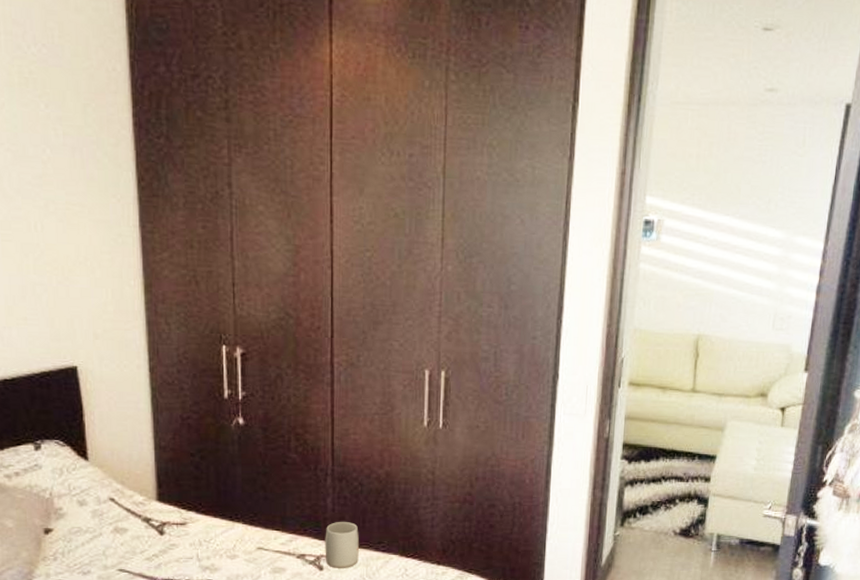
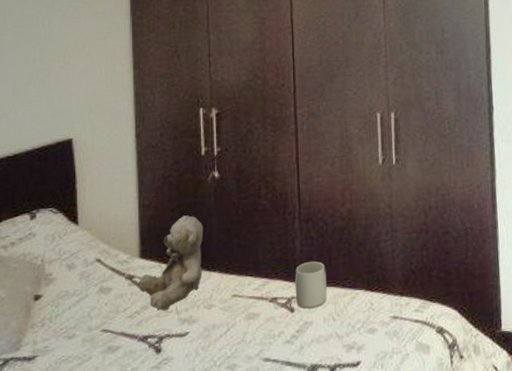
teddy bear: none [156,461,226,557] -> present [139,215,204,311]

